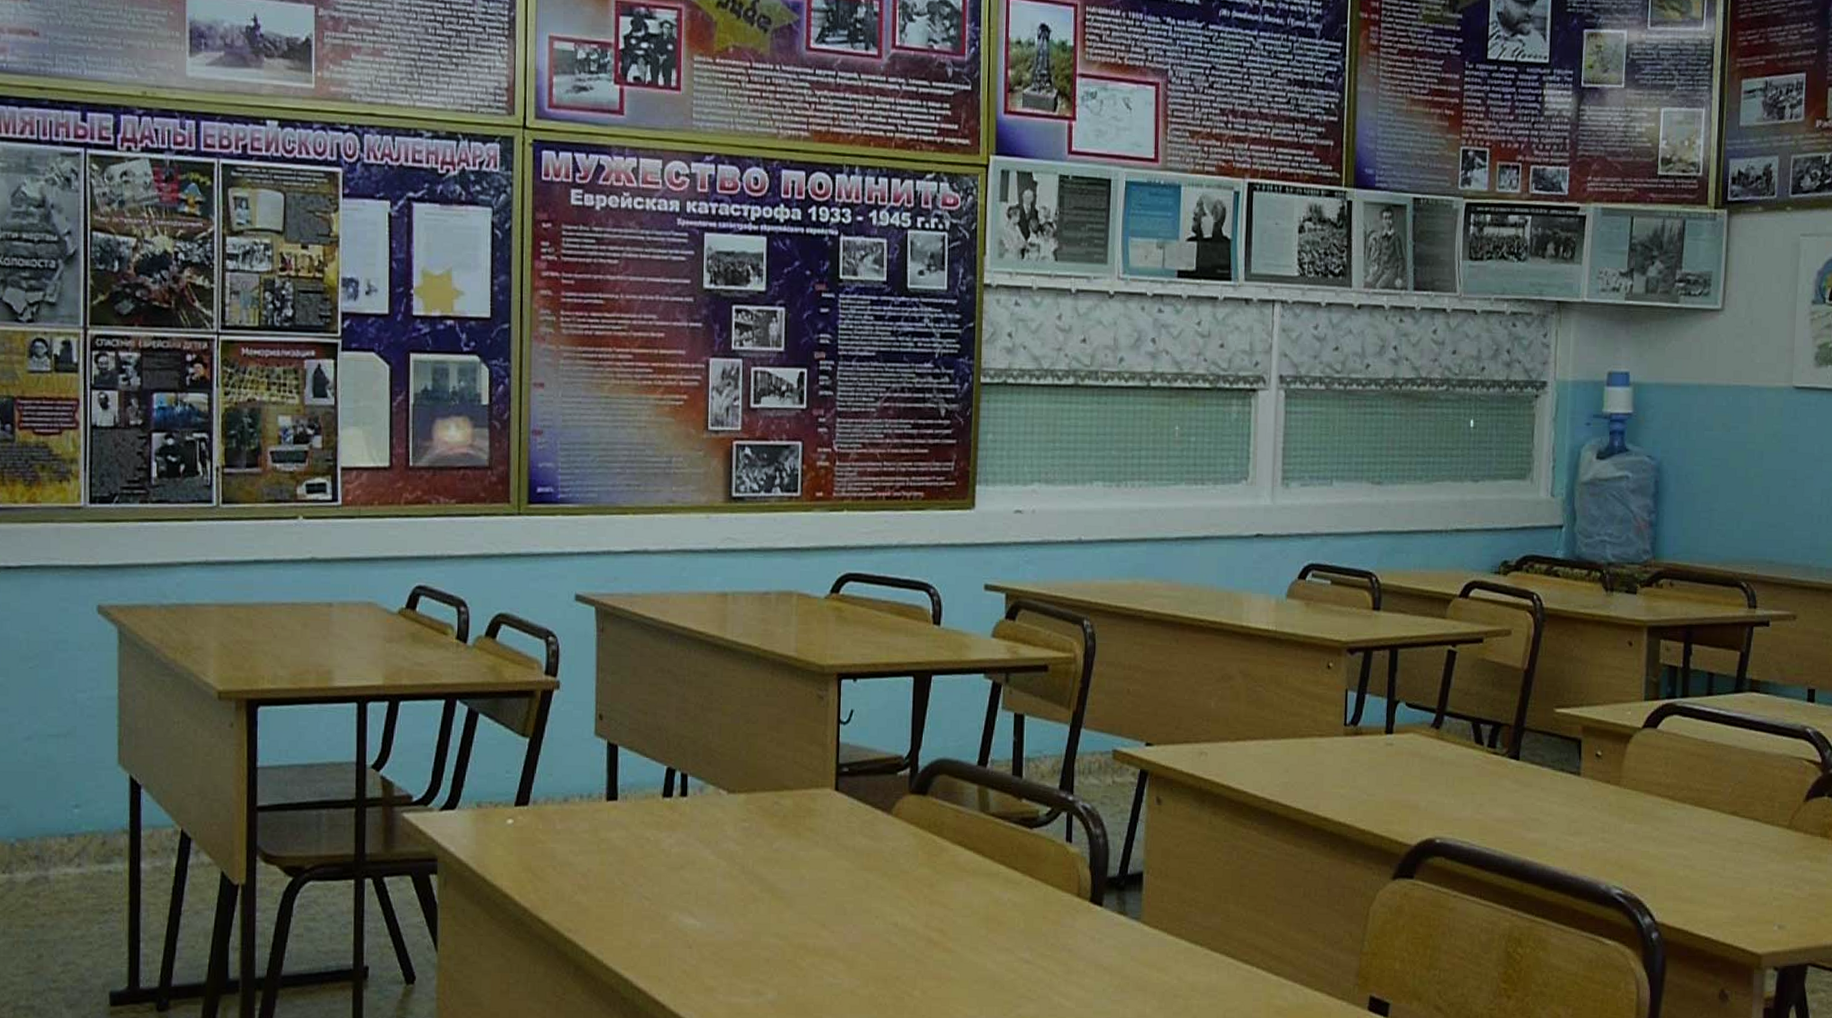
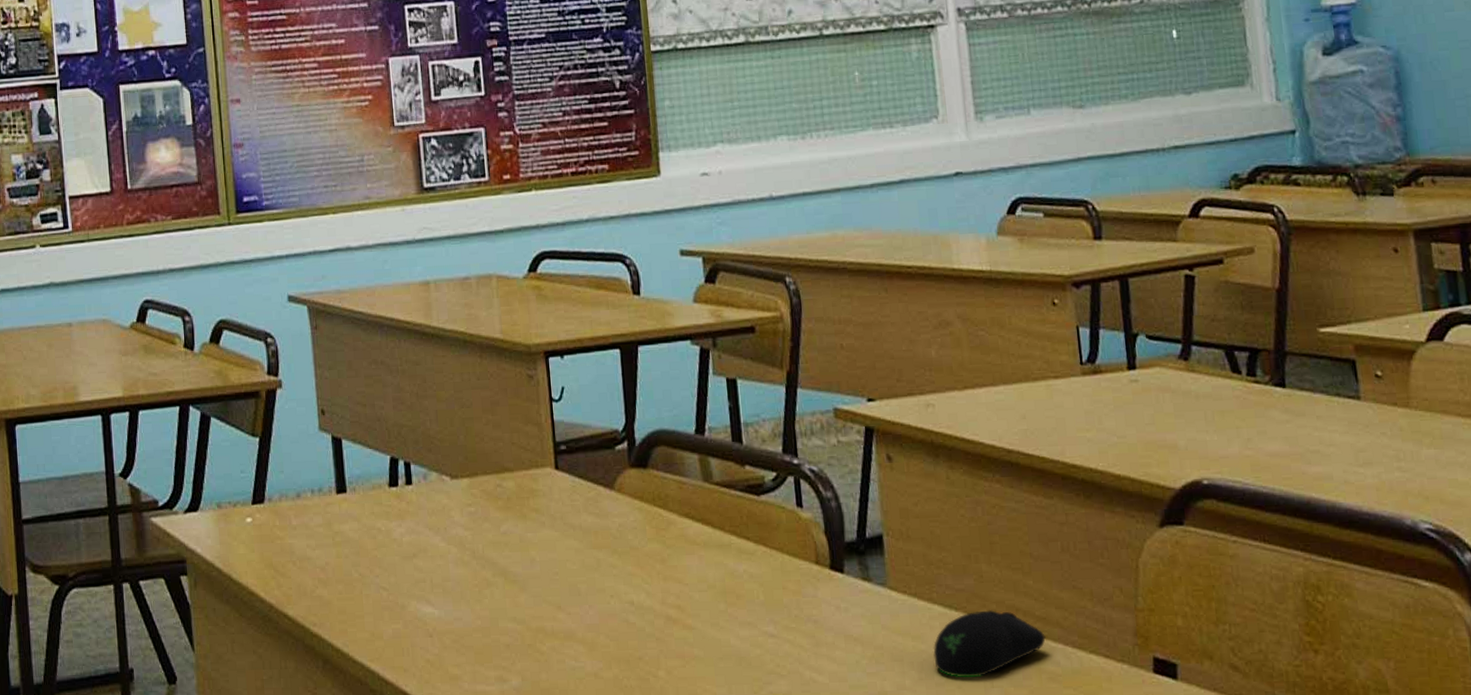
computer mouse: none [1175,946,1278,1009] -> present [933,609,1046,678]

